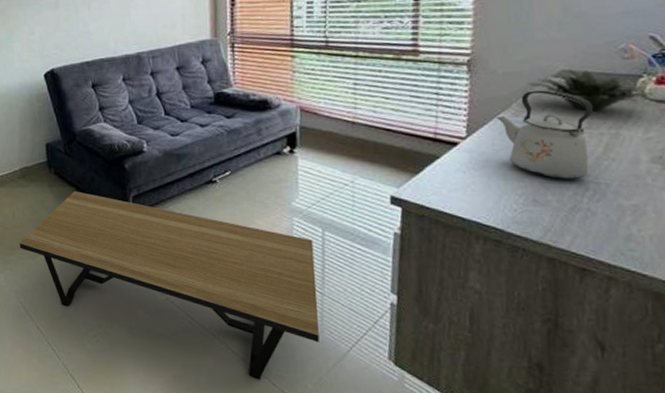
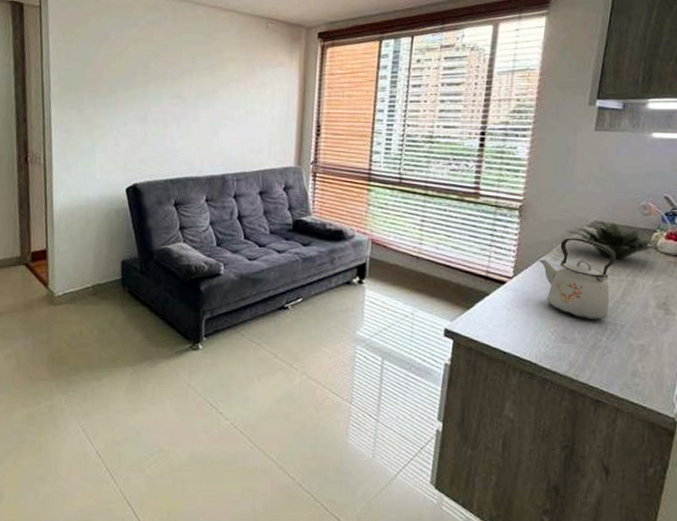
coffee table: present [20,191,319,380] -> none [85,311,373,505]

